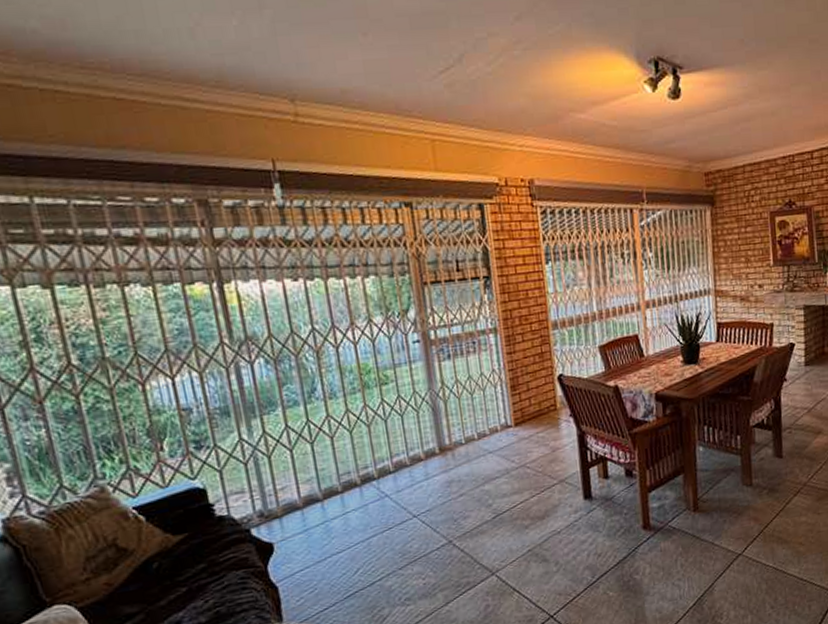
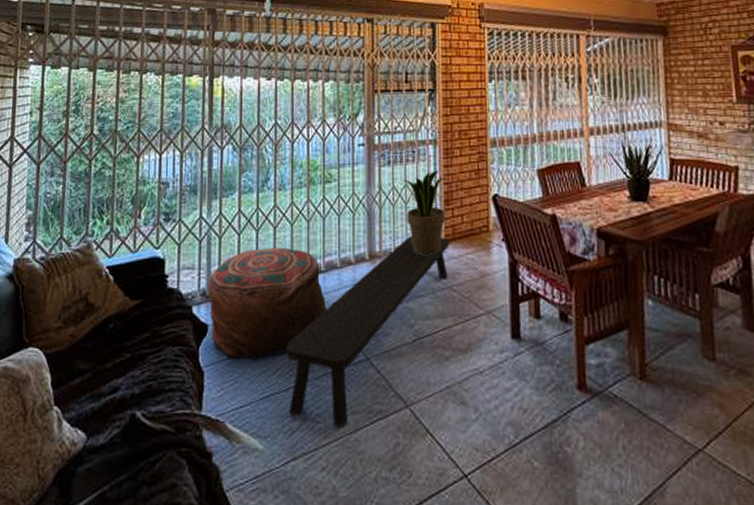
ottoman: none [264,455,401,569] -> present [208,247,326,359]
bench: none [363,421,521,605] -> present [286,236,450,427]
potted plant: none [467,359,513,441] -> present [404,171,448,255]

